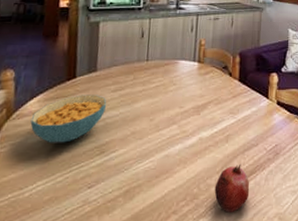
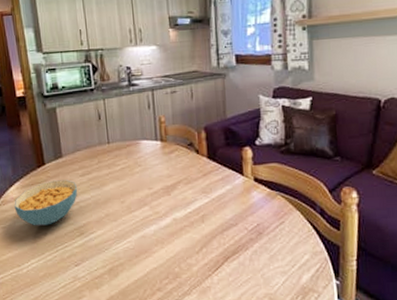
fruit: present [214,163,250,213] -> none [196,244,234,291]

